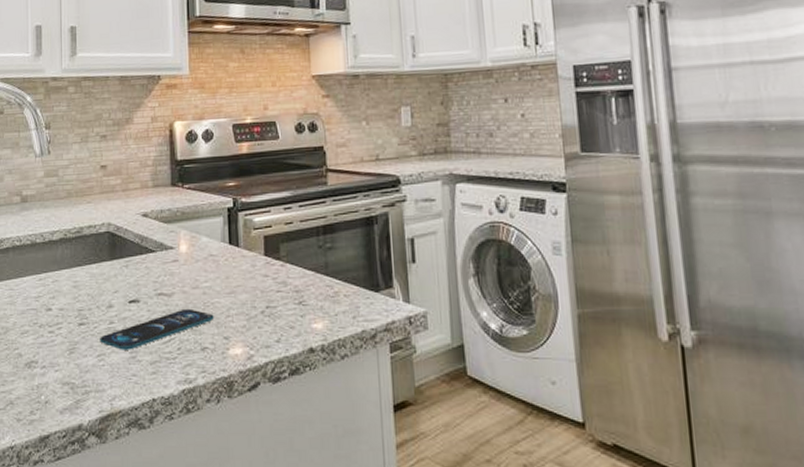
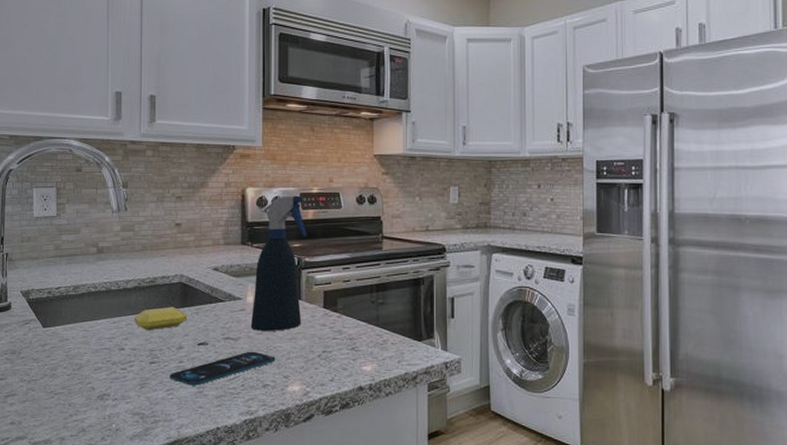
soap bar: none [60,259,117,288] -> present [134,306,188,331]
spray bottle: none [184,127,242,285] -> present [250,195,307,331]

